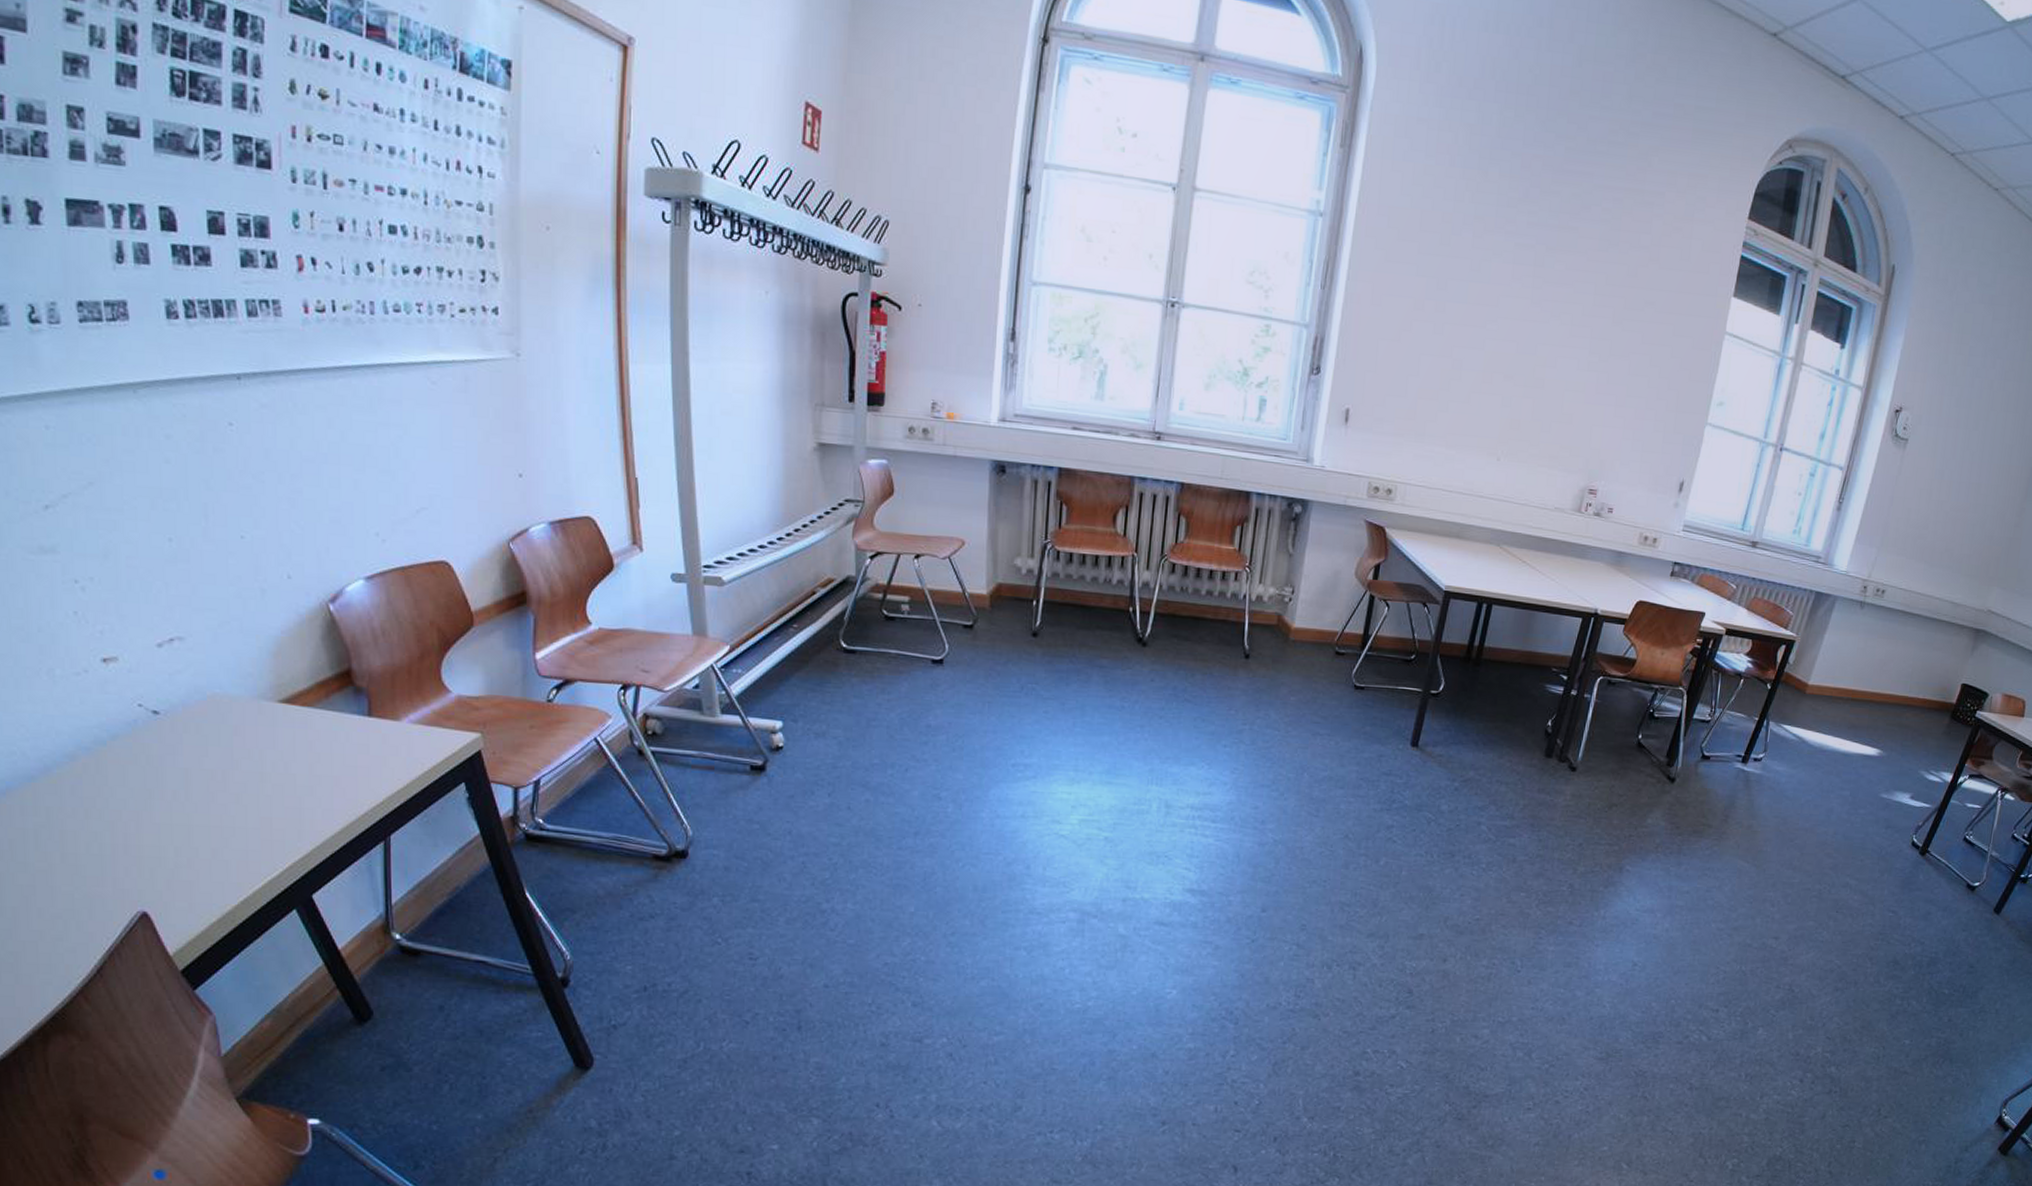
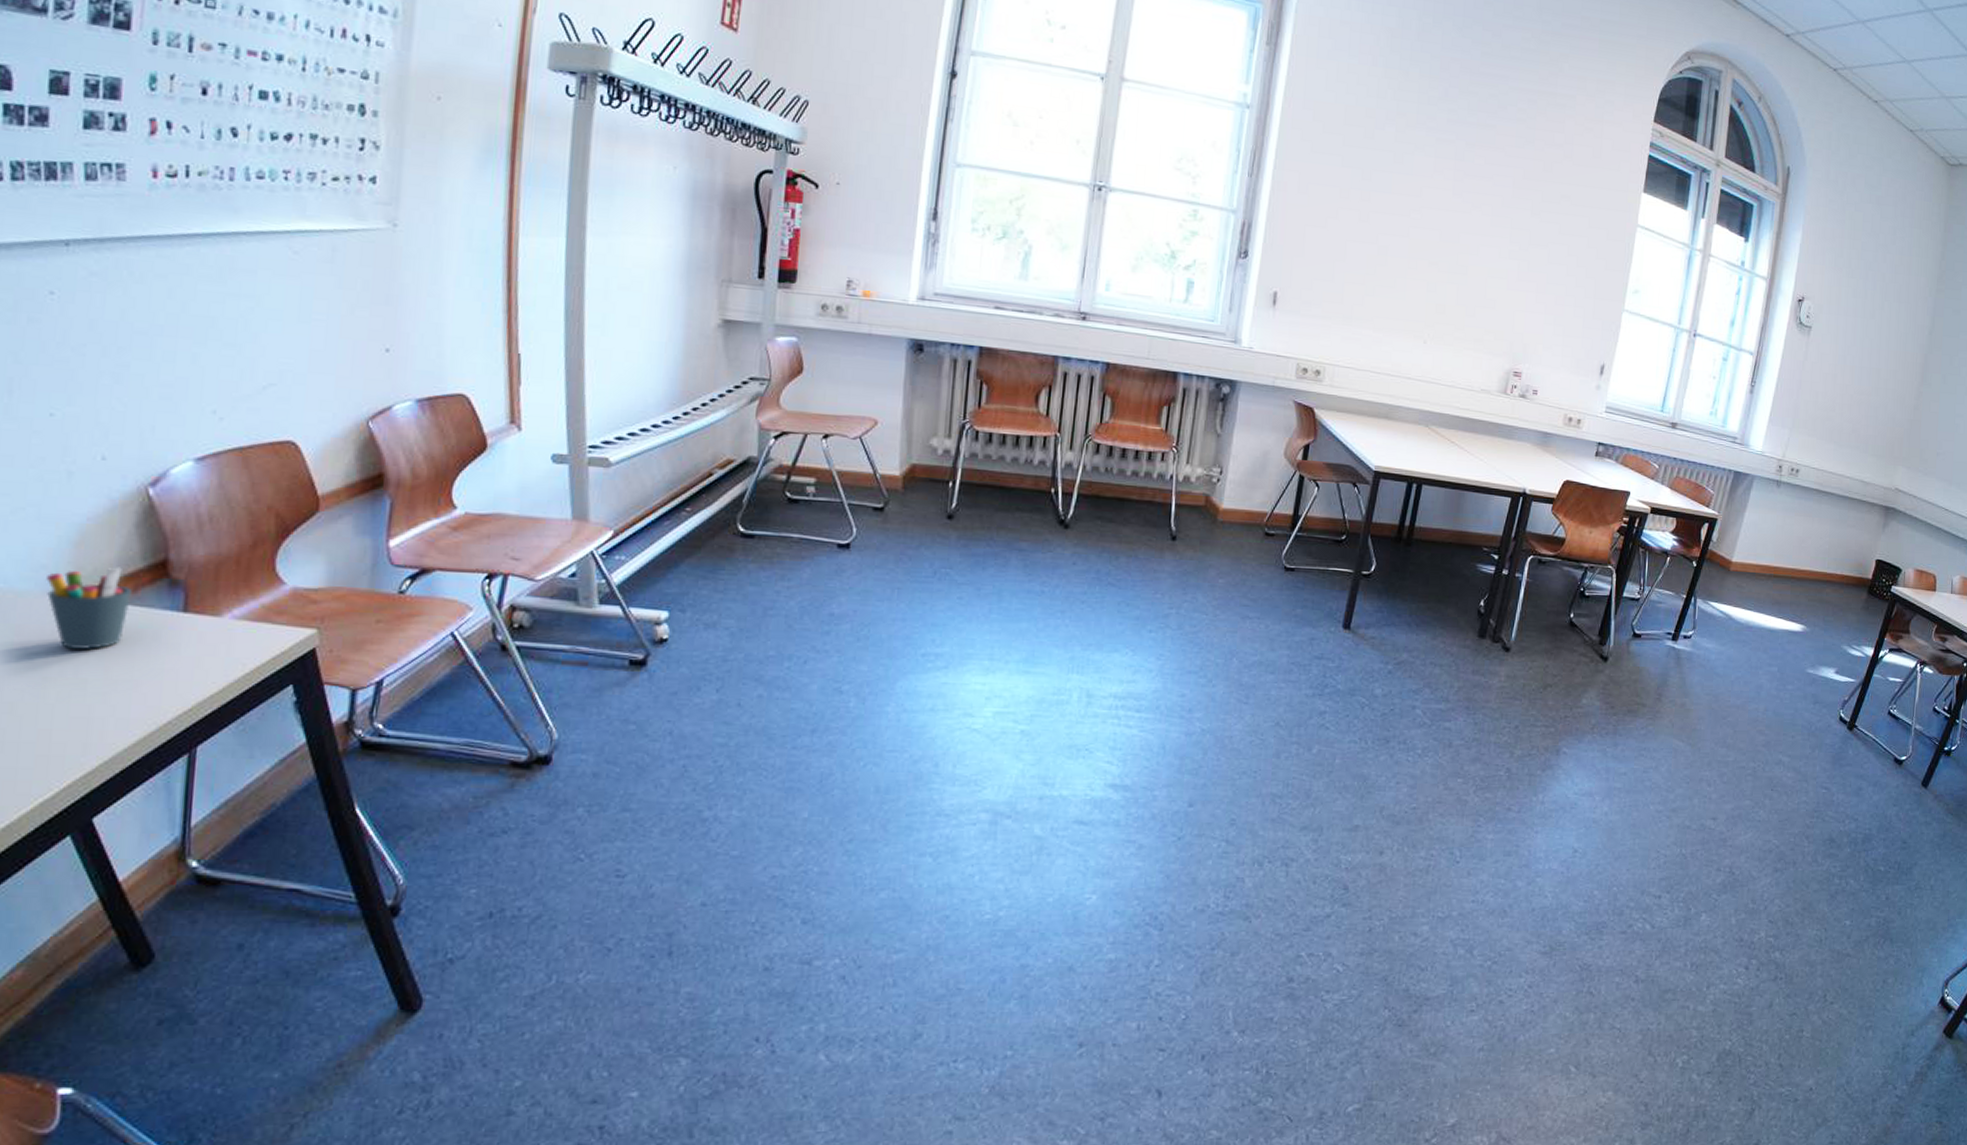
pen holder: none [254,675,324,749] -> present [46,567,132,651]

